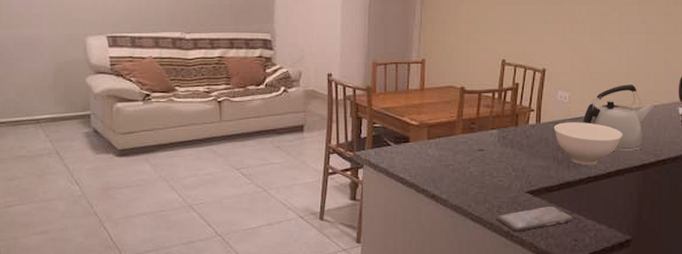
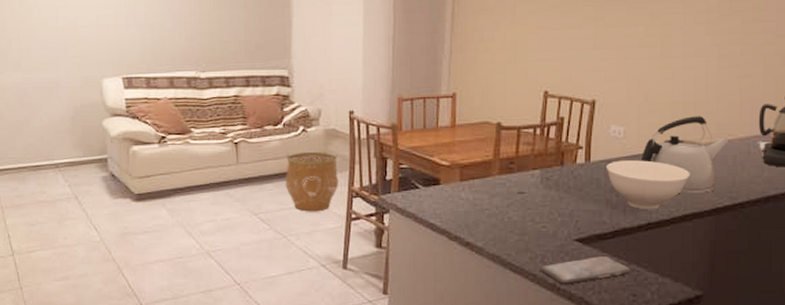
basket: none [266,111,318,167] -> present [285,152,339,212]

